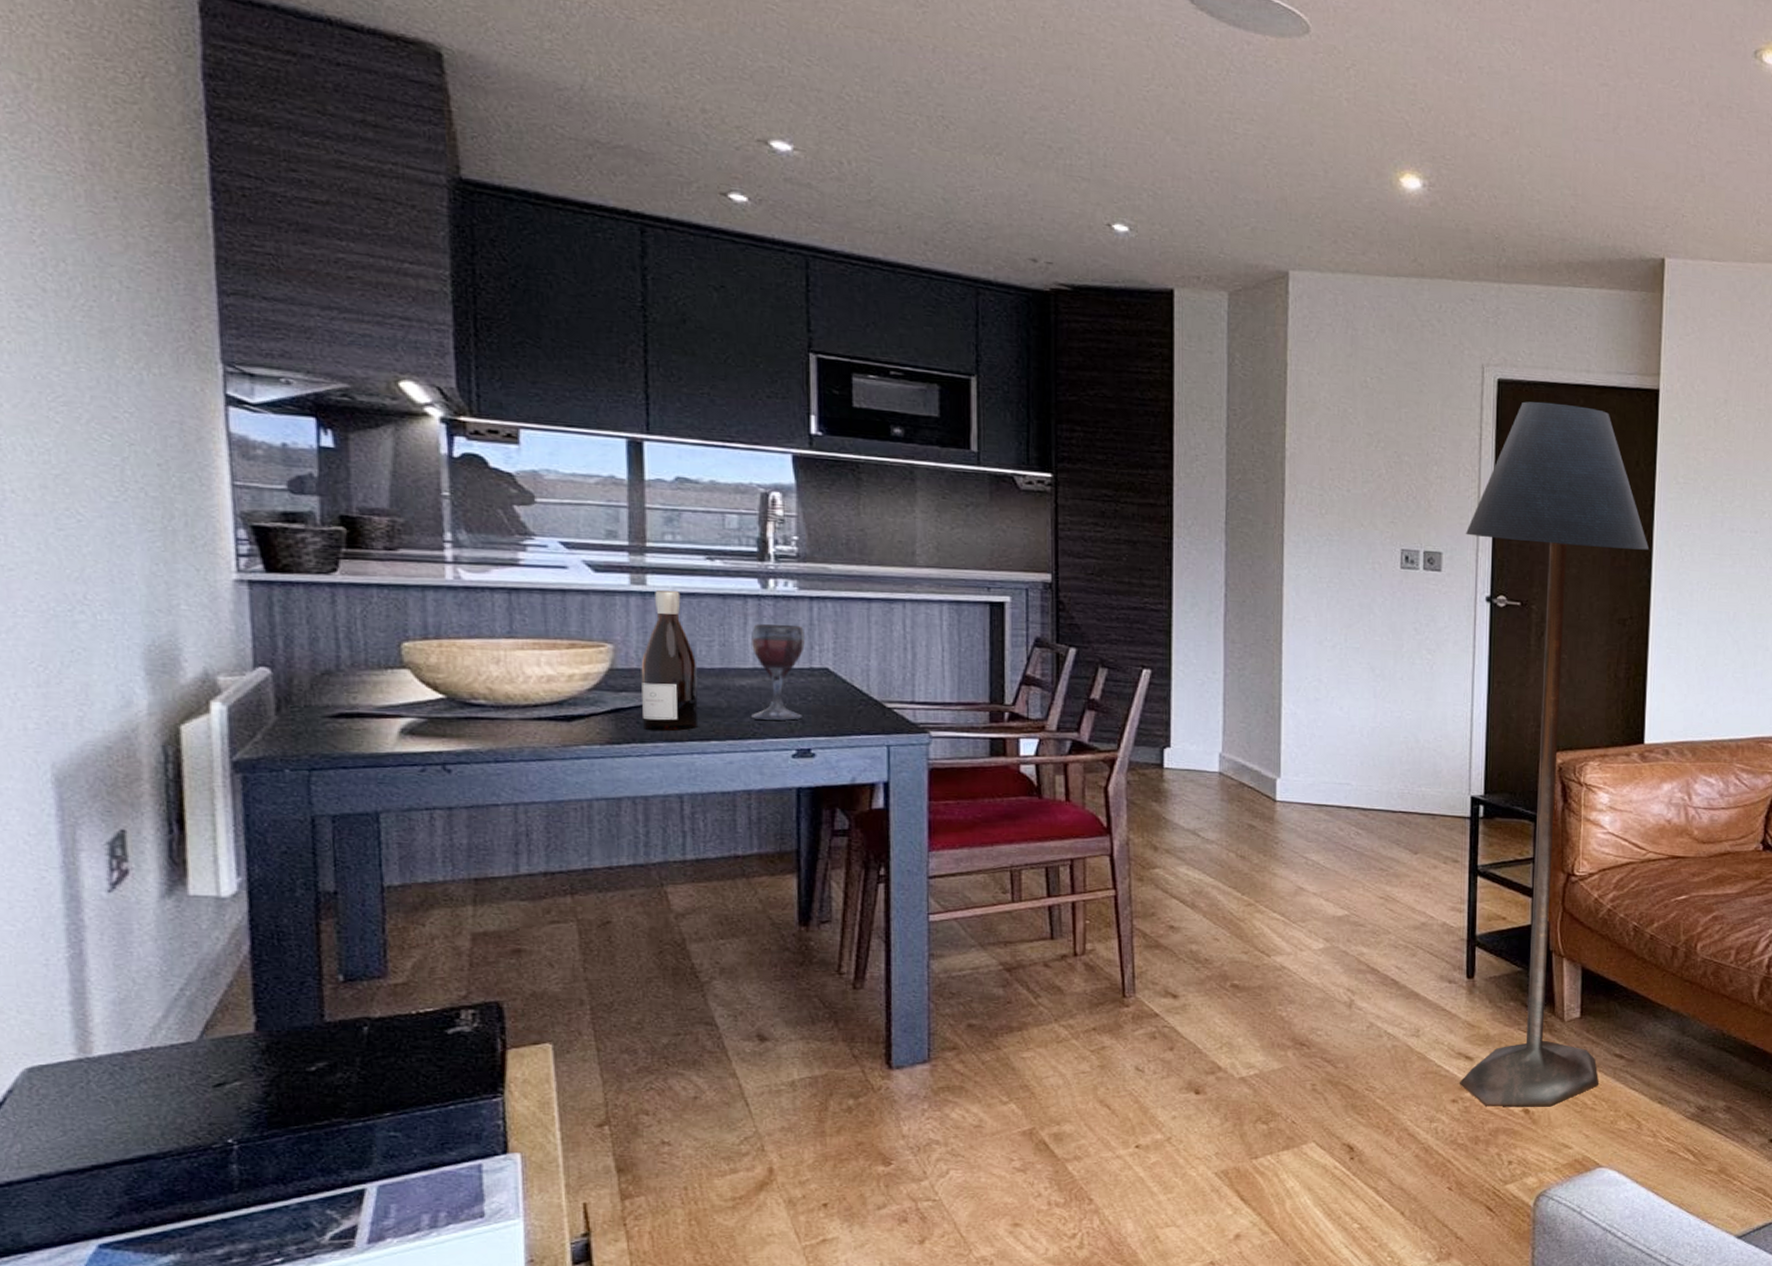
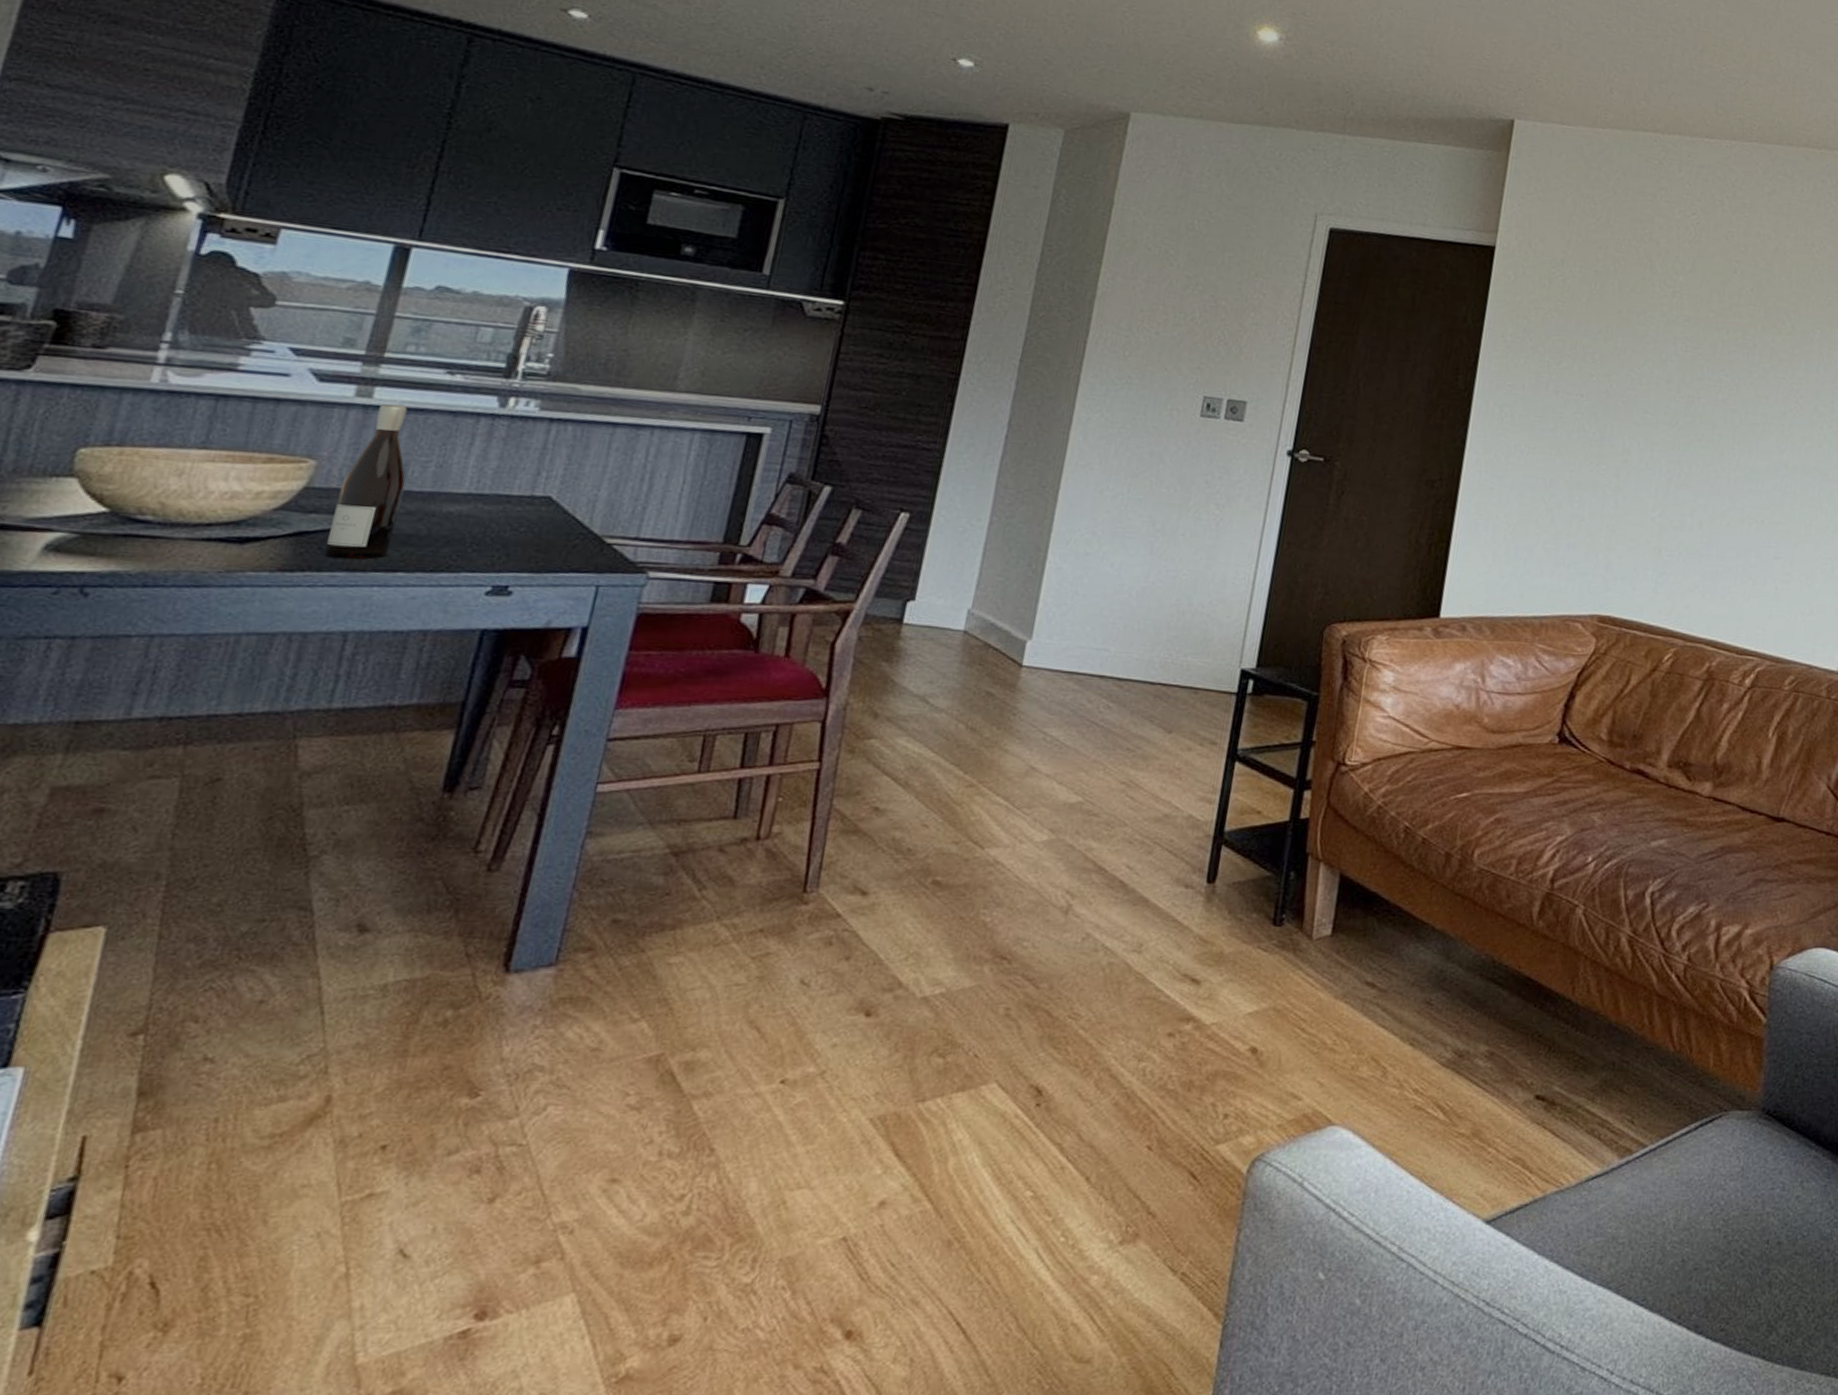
cup: present [750,623,805,721] -> none [449,445,535,553]
floor lamp: present [1459,401,1650,1107] -> none [1179,251,1468,1046]

